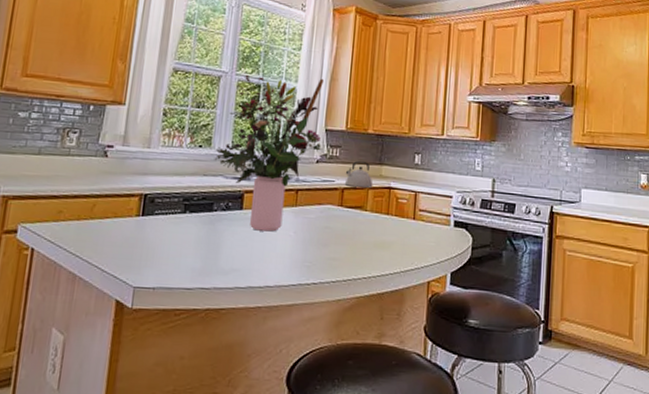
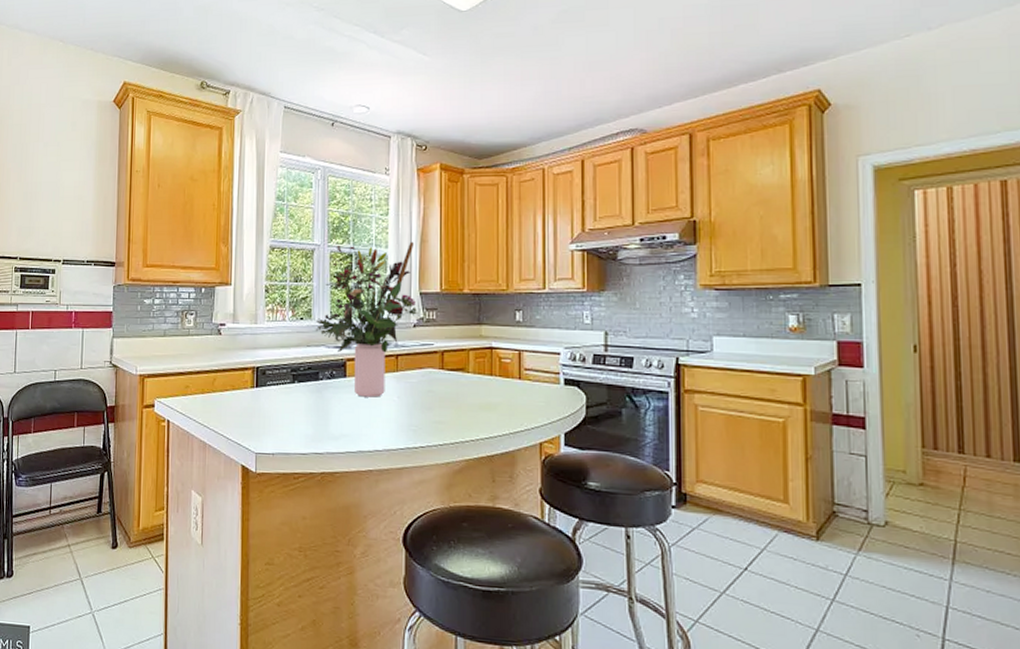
kettle: present [345,160,373,189] -> none [443,321,474,350]

